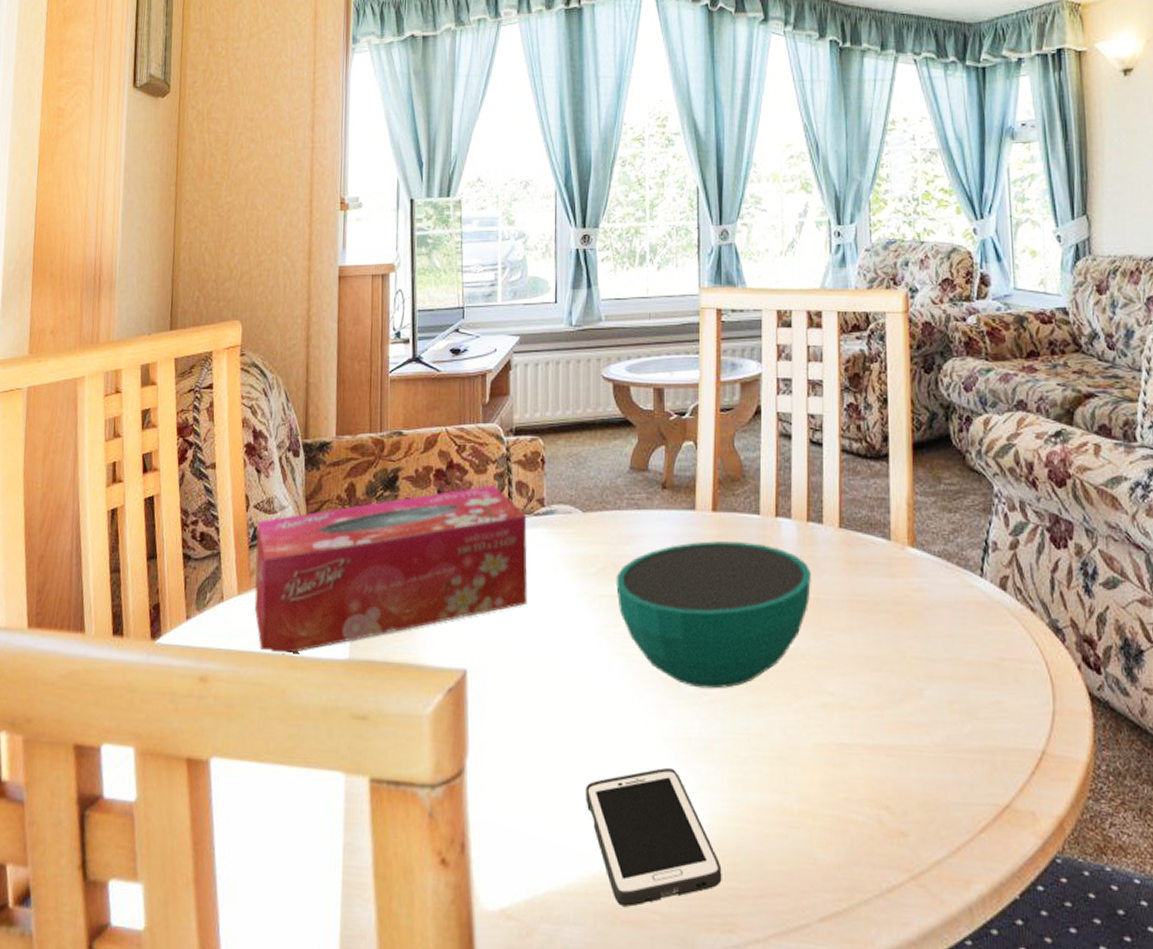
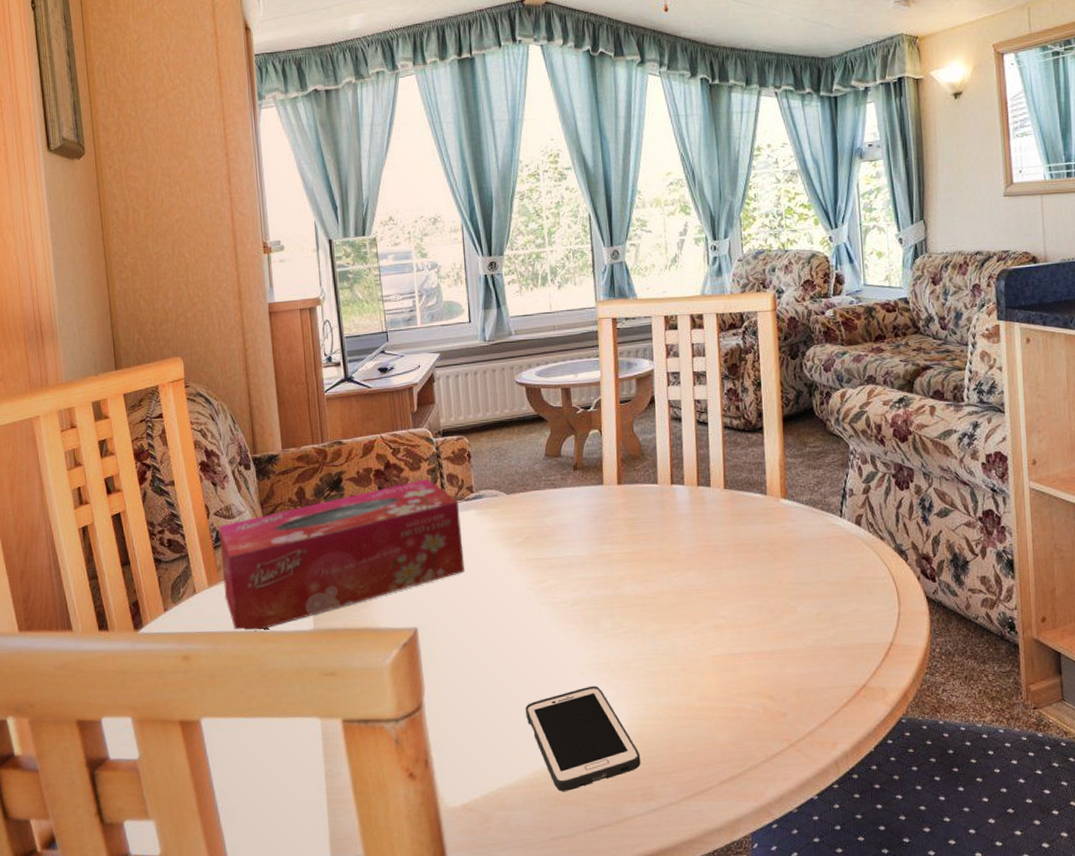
bowl: present [616,541,811,689] -> none [539,506,703,623]

